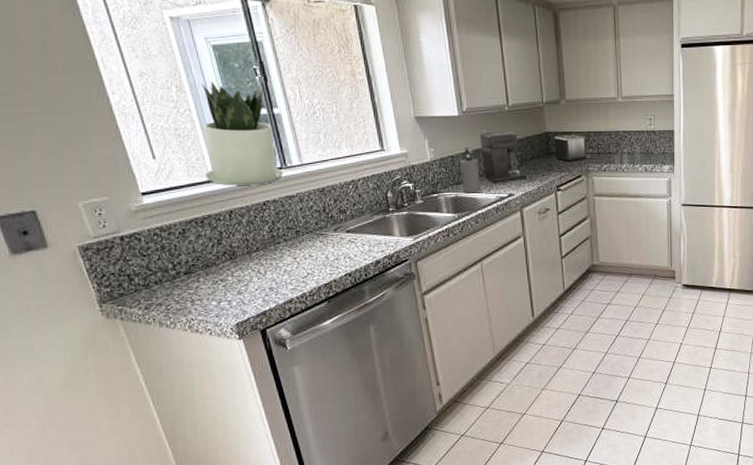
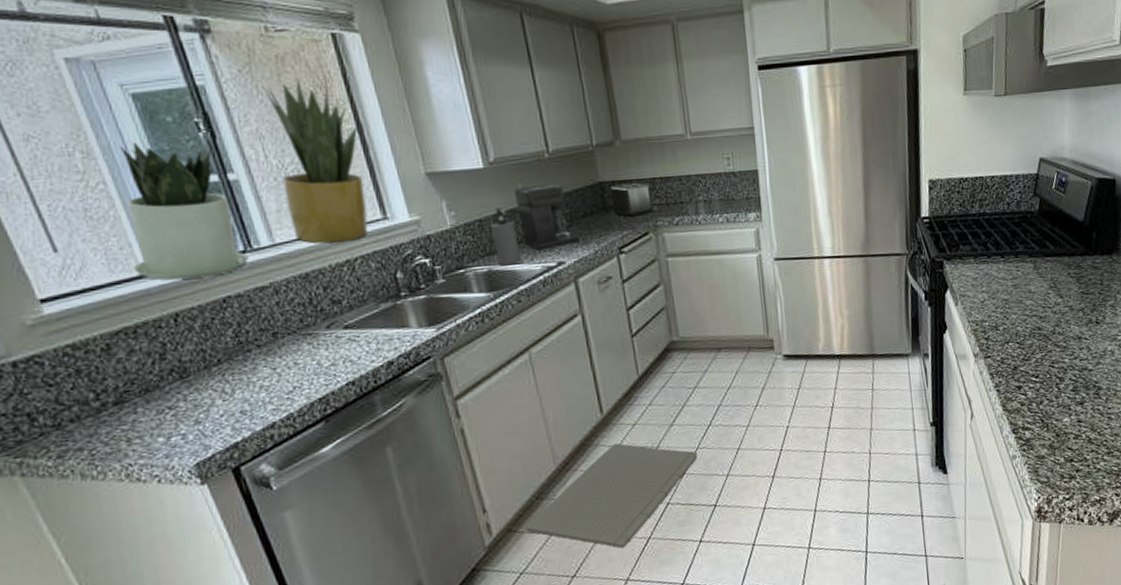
planter: none [302,39,370,166] -> present [262,78,368,244]
bath mat: none [468,342,606,426] -> present [525,443,697,548]

